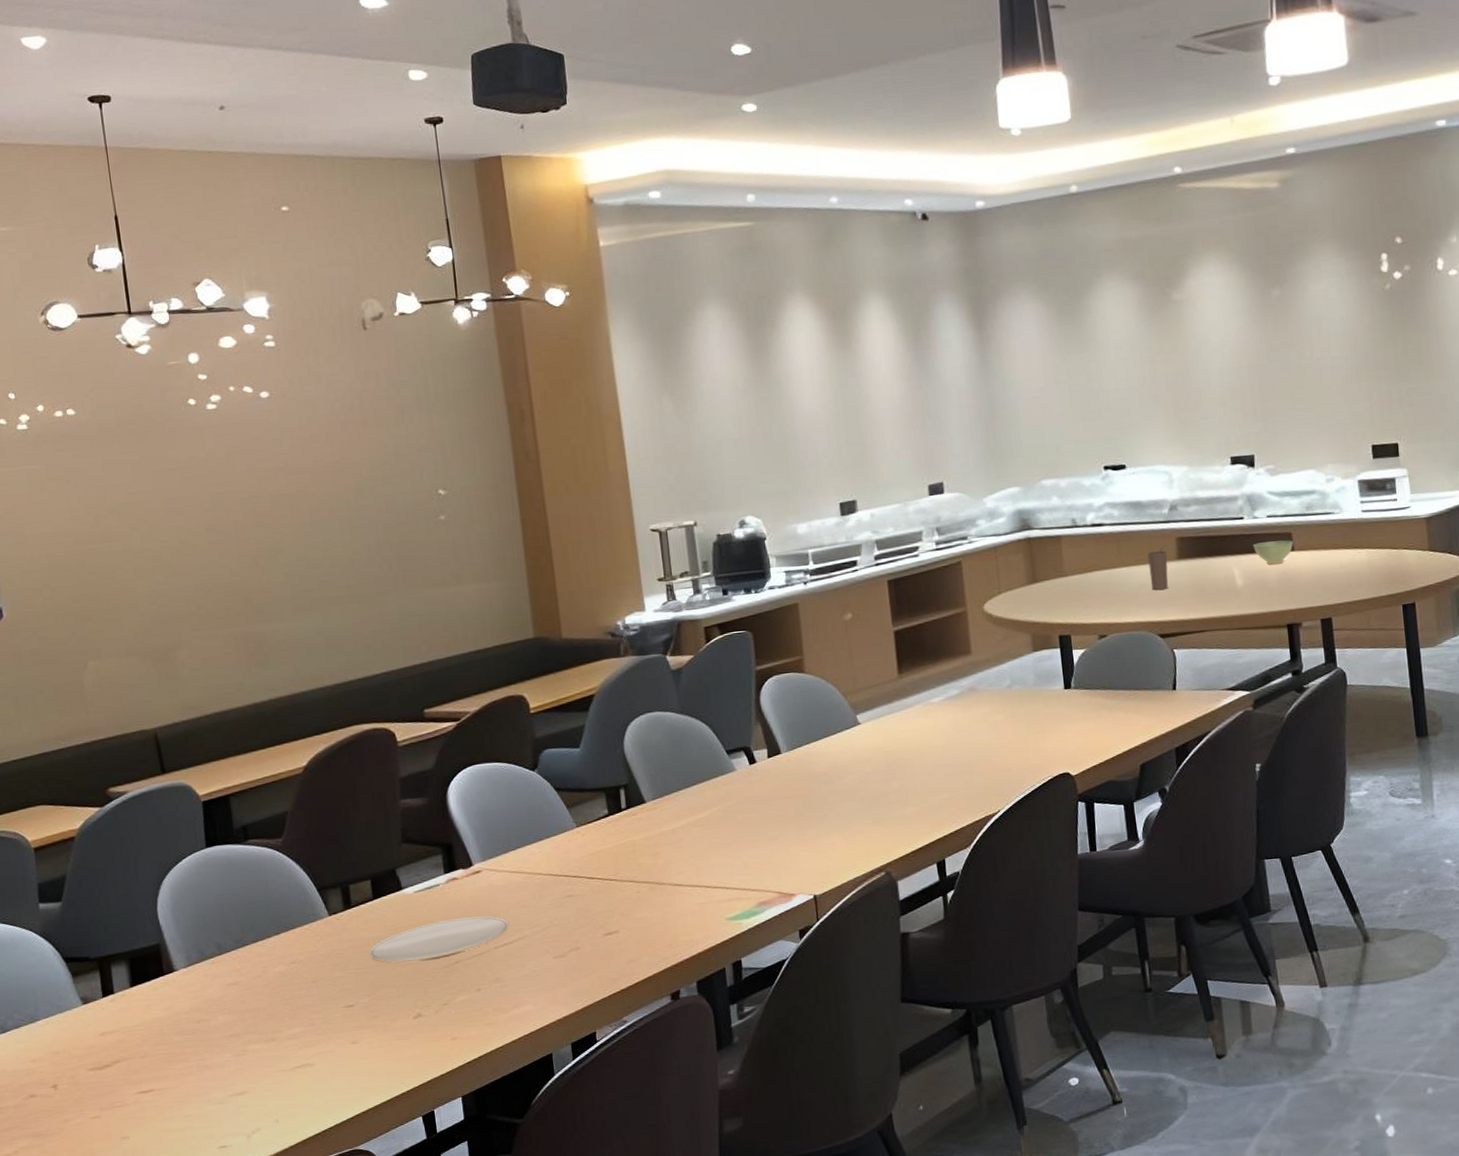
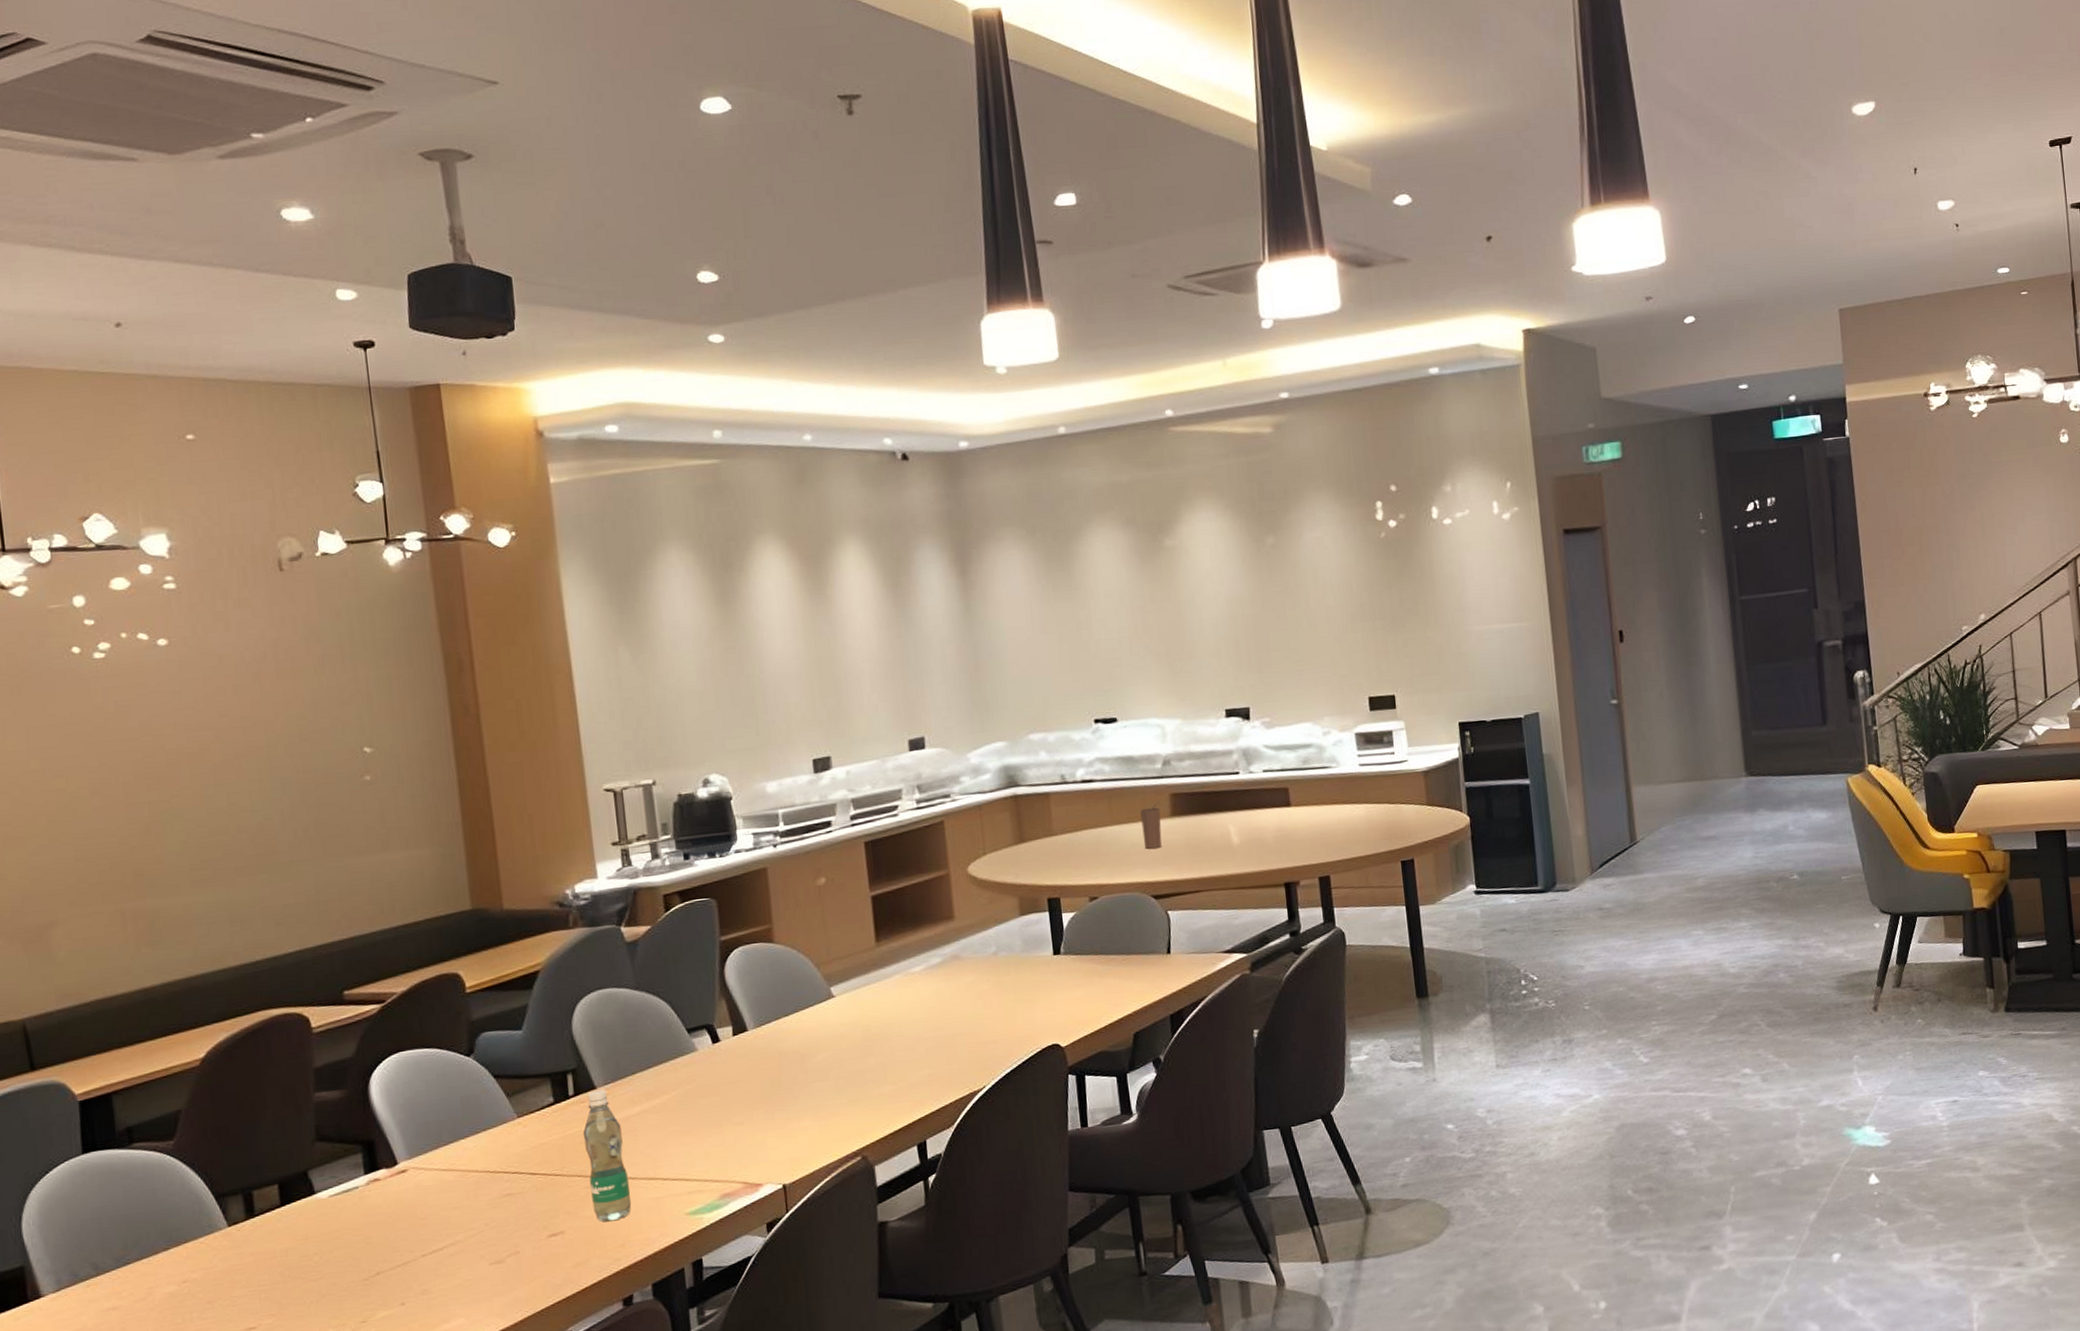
plate: present [369,916,510,963] -> none [275,1220,440,1278]
bottle: none [634,803,678,924] -> present [582,1089,632,1222]
bowl: present [1253,540,1294,565] -> none [1248,795,1291,821]

